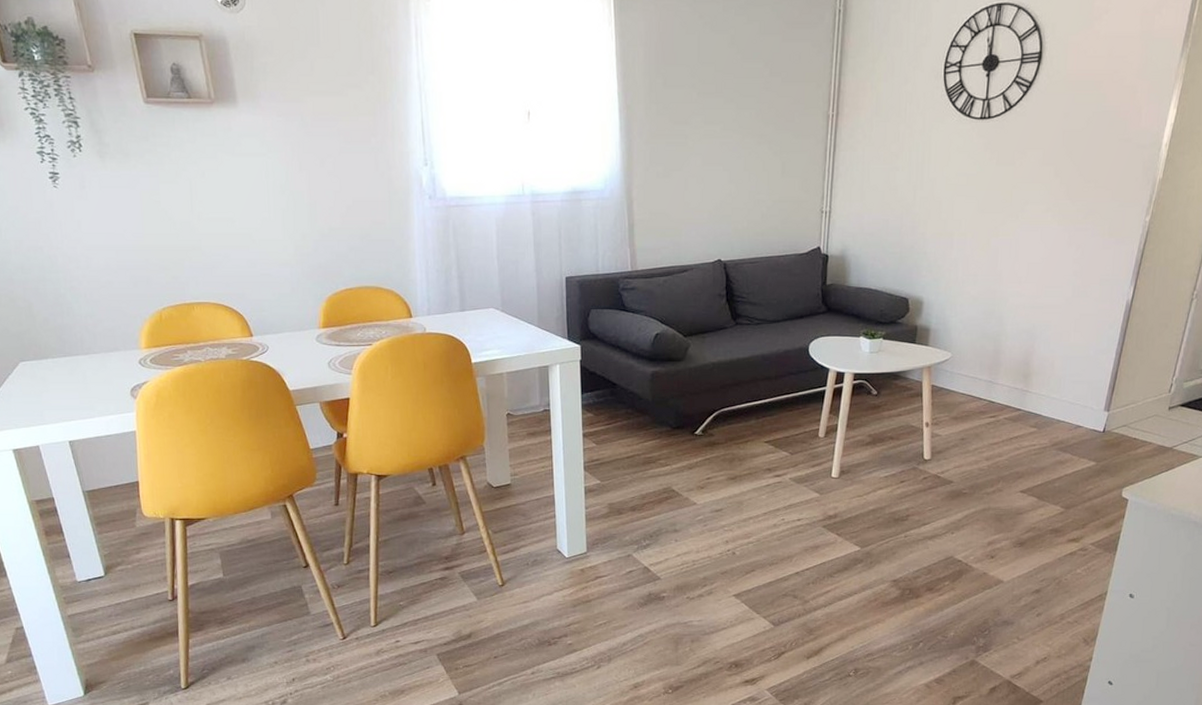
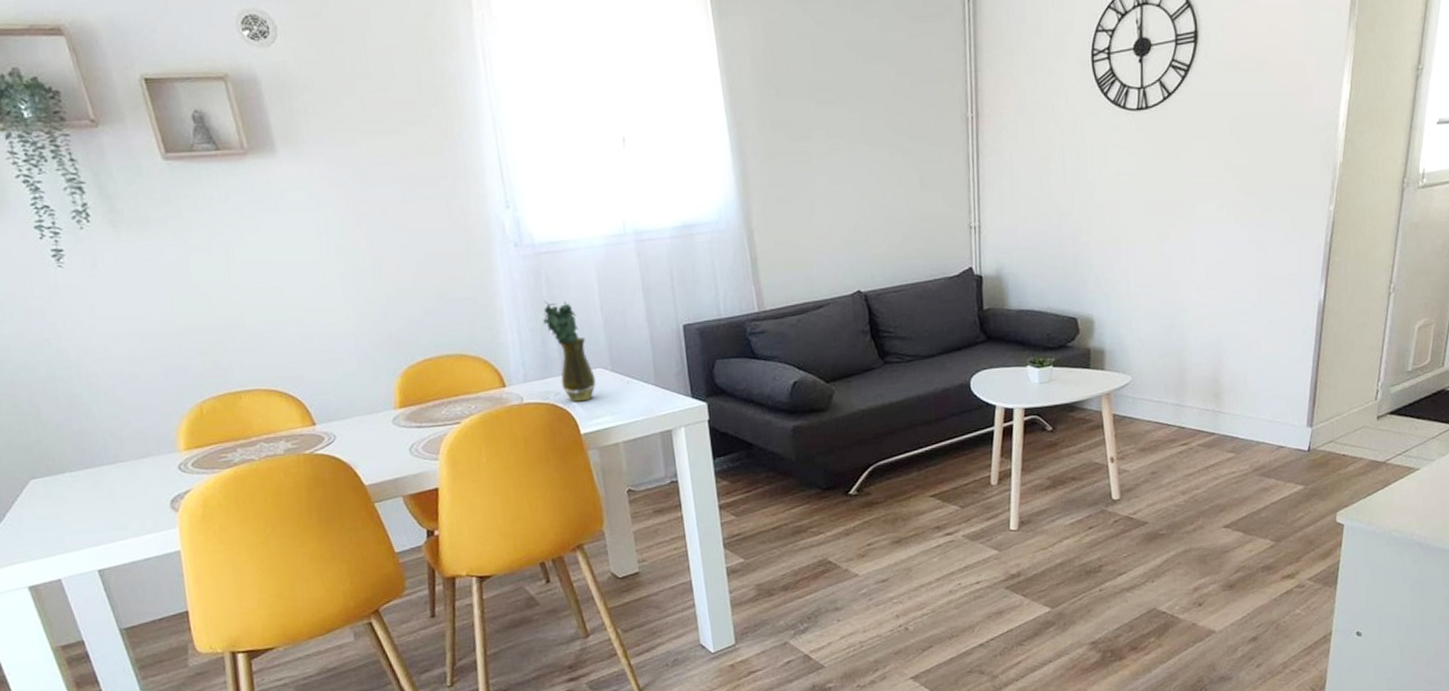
vase: none [448,246,488,335] -> present [543,300,596,402]

